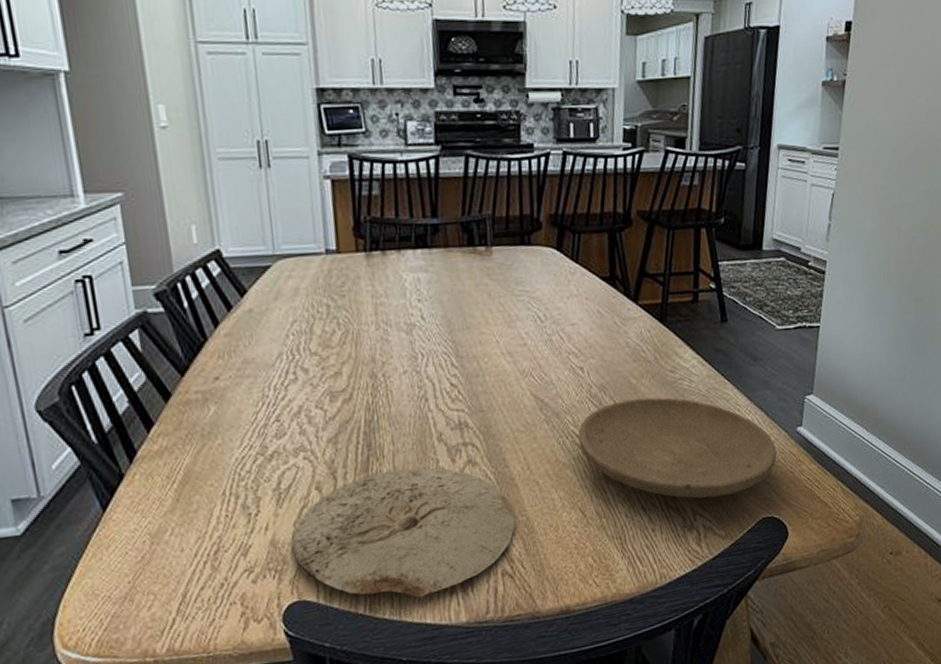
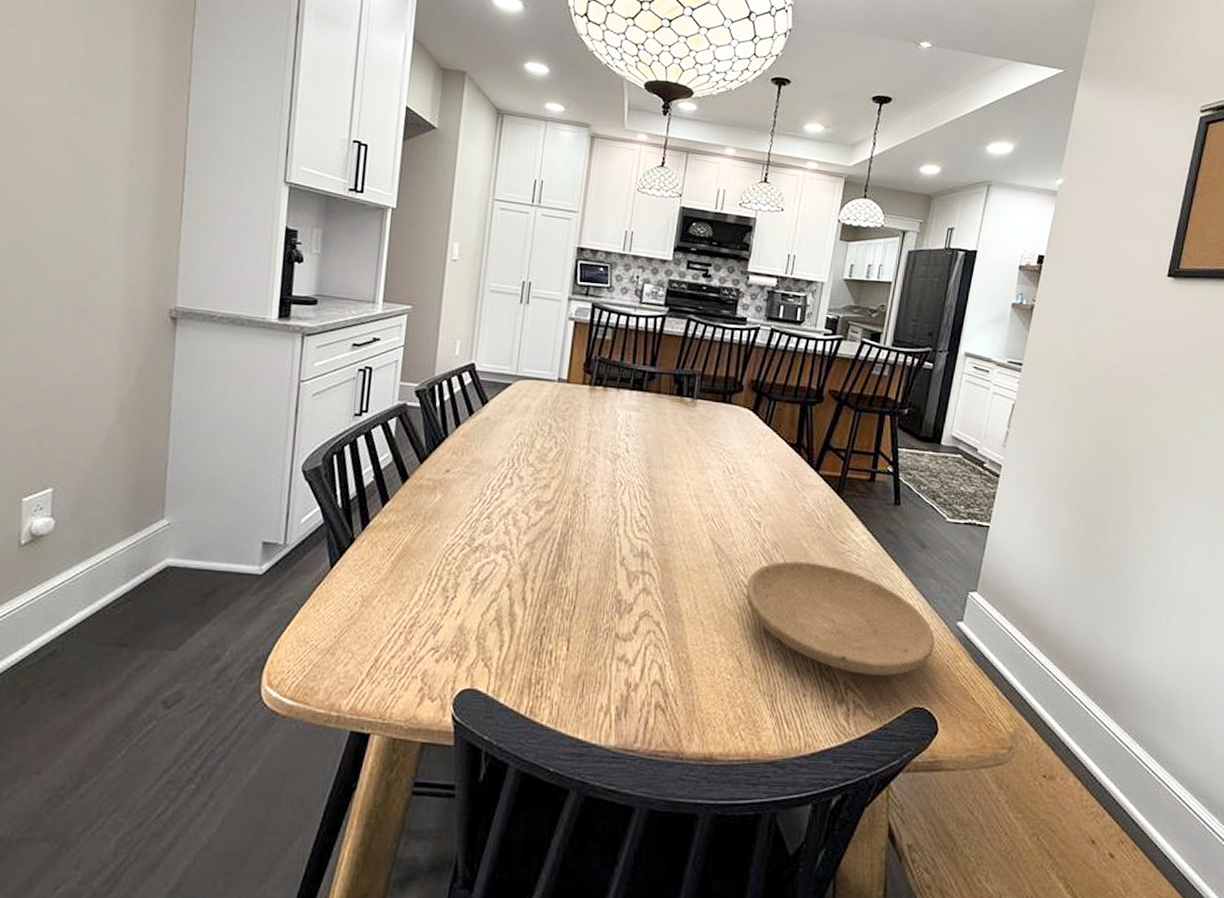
plate: present [292,467,516,598] -> none [475,583,677,711]

